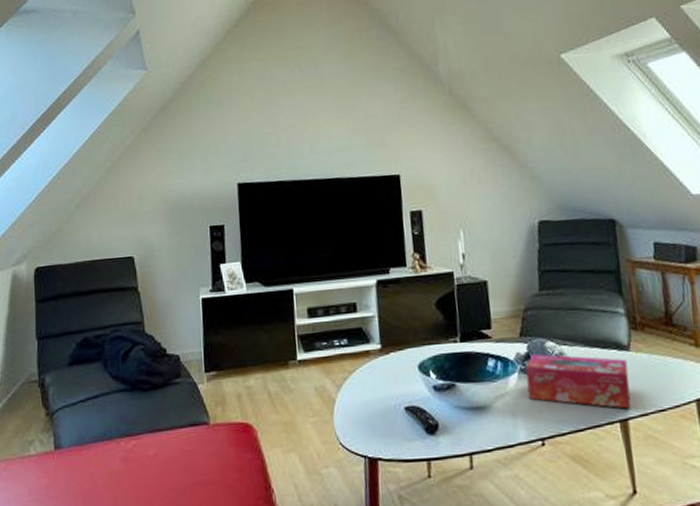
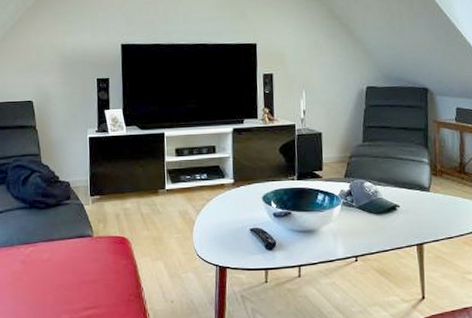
tissue box: present [525,354,632,409] -> none [347,191,427,236]

